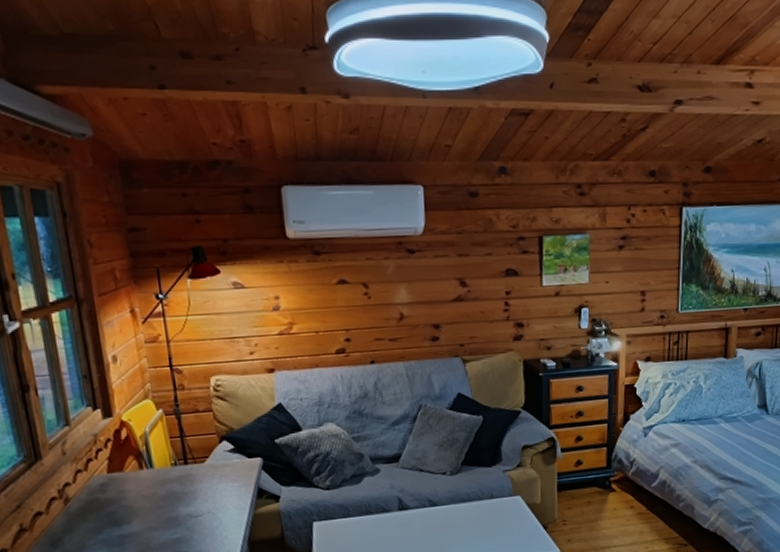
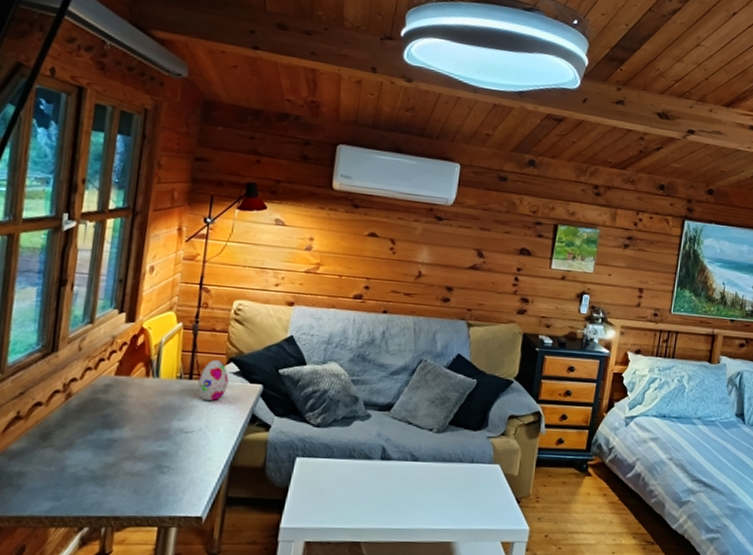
decorative egg: none [194,441,226,482] -> present [197,360,229,401]

